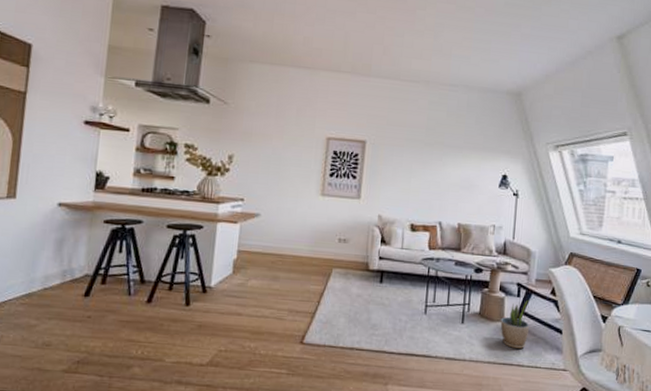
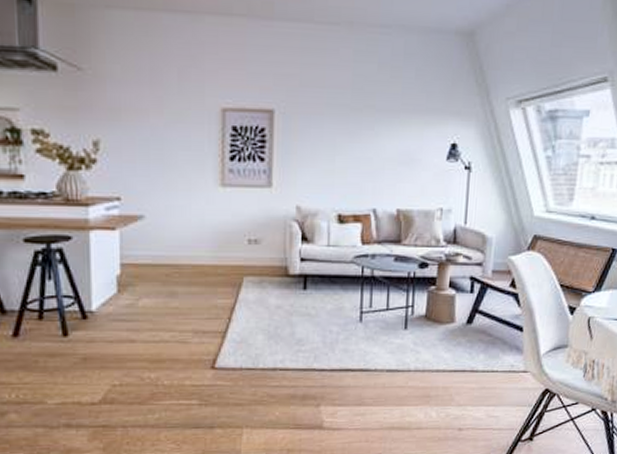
potted plant: present [500,300,529,349] -> none [450,296,484,352]

